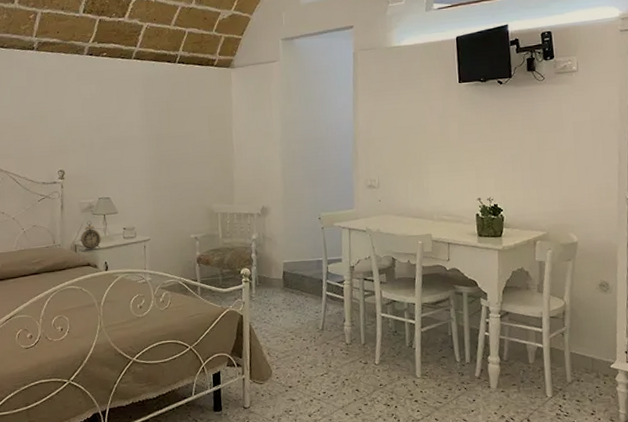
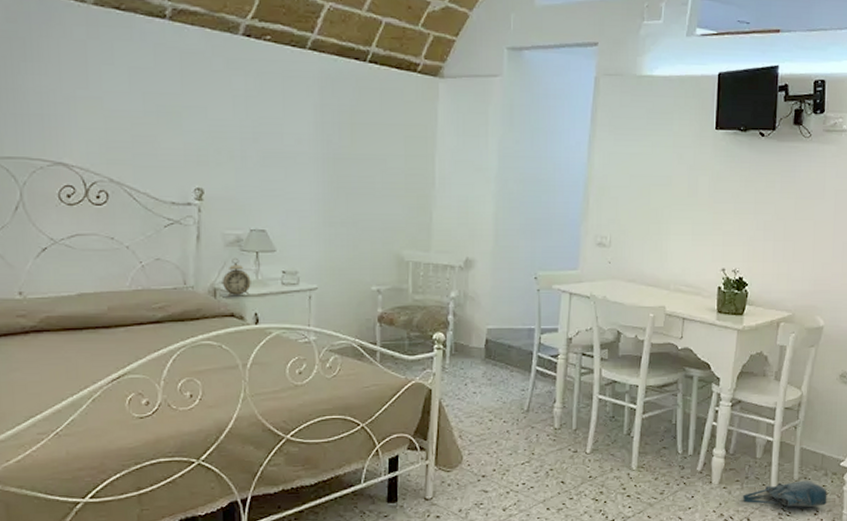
tote bag: none [521,382,603,408] -> present [743,480,828,507]

